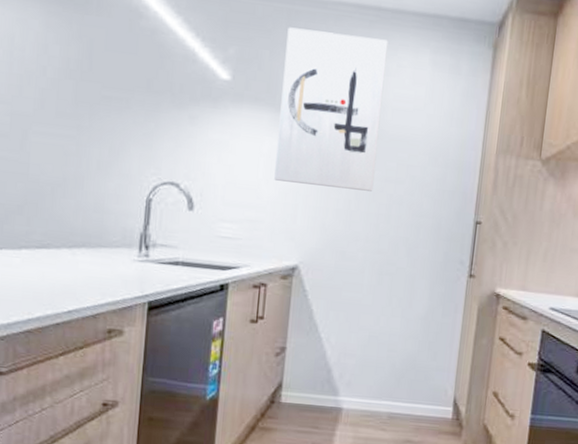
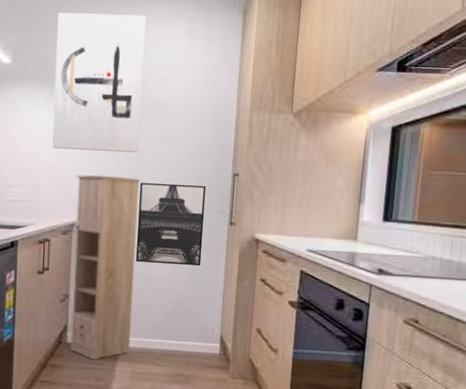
storage cabinet: none [284,212,374,422] -> present [70,175,141,360]
wall art: none [363,225,446,321] -> present [135,183,206,266]

